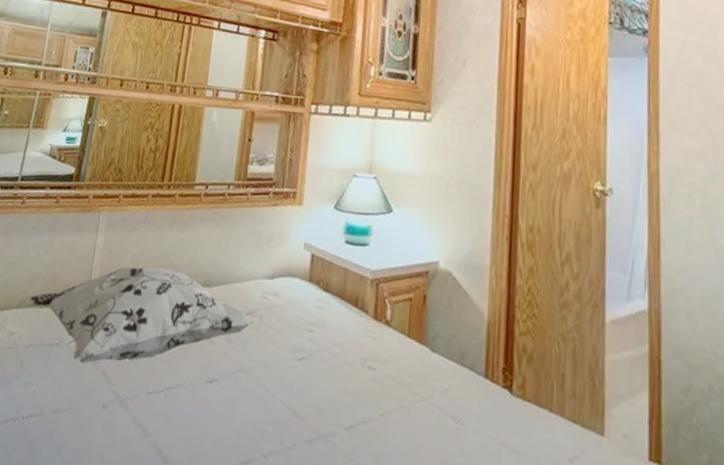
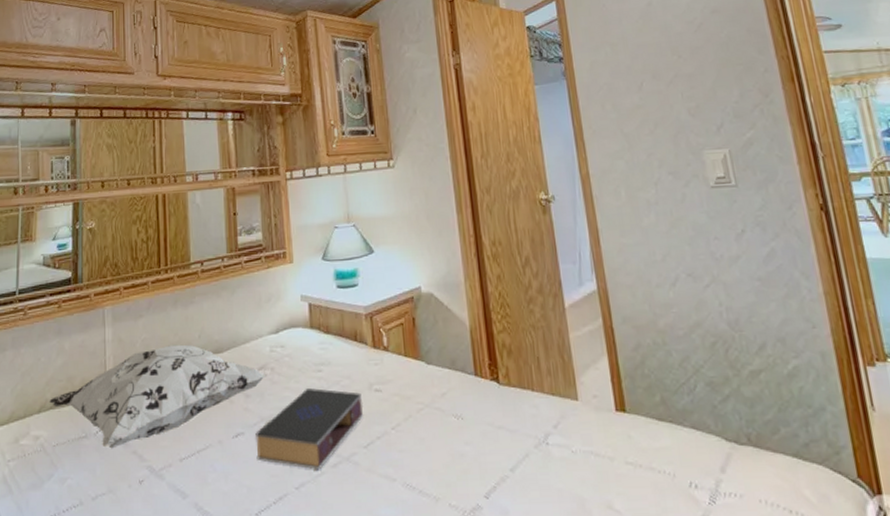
book: none [227,347,353,442] -> present [255,388,364,470]

